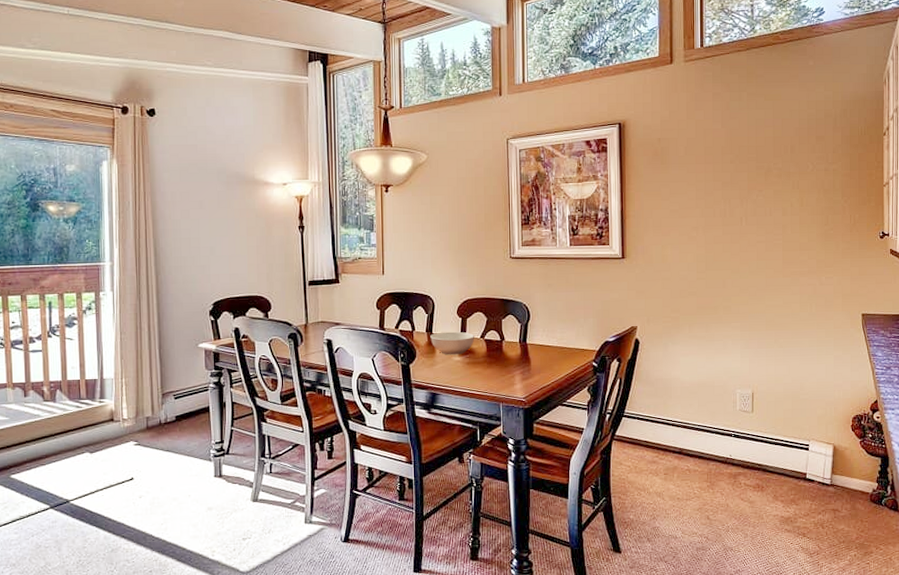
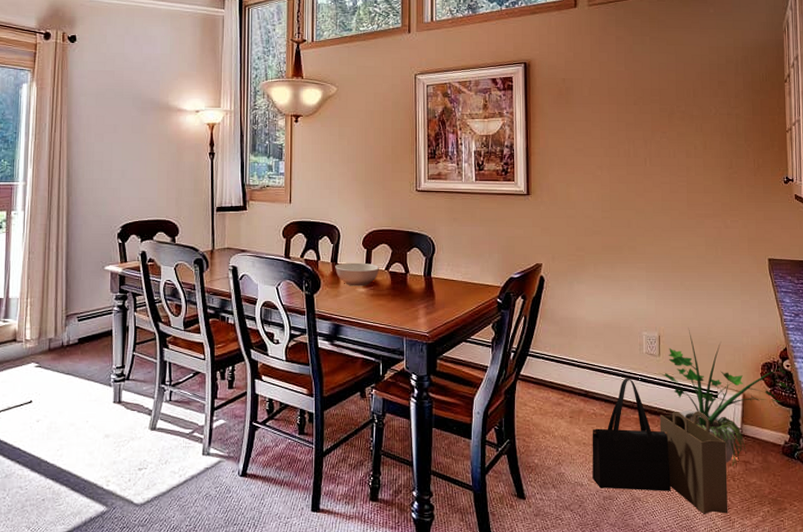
tote bag: none [686,434,762,541] -> present [592,378,671,491]
shopping bag: none [752,464,817,560] -> present [659,412,728,514]
potted plant: none [754,384,880,515] -> present [661,328,790,466]

